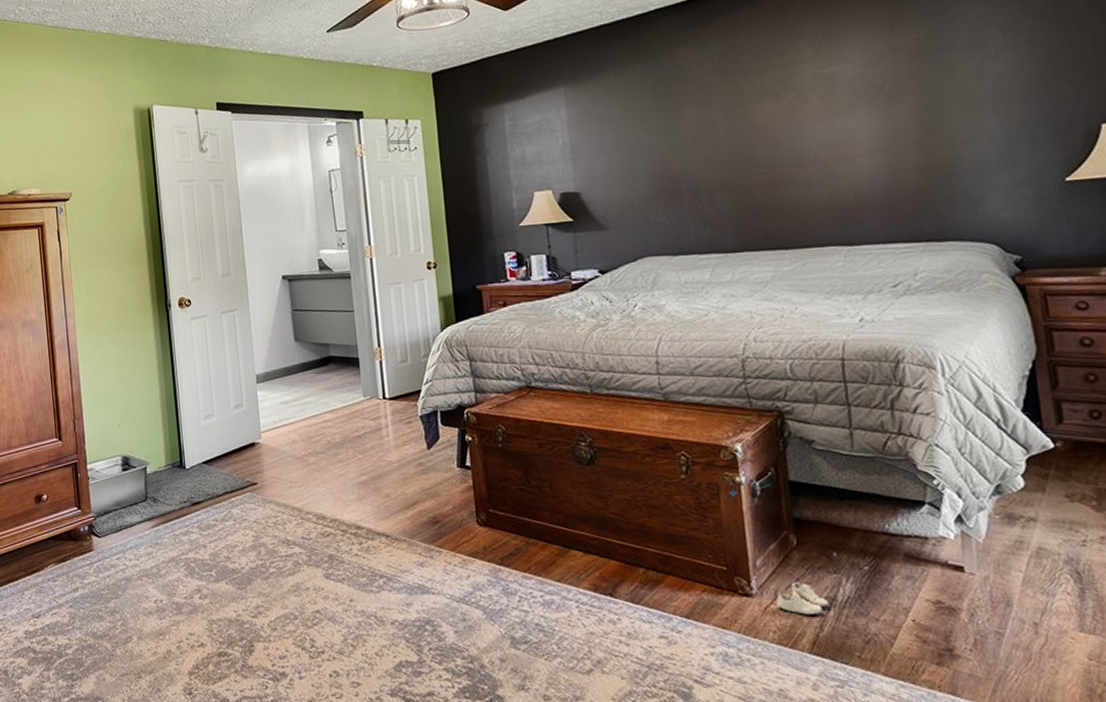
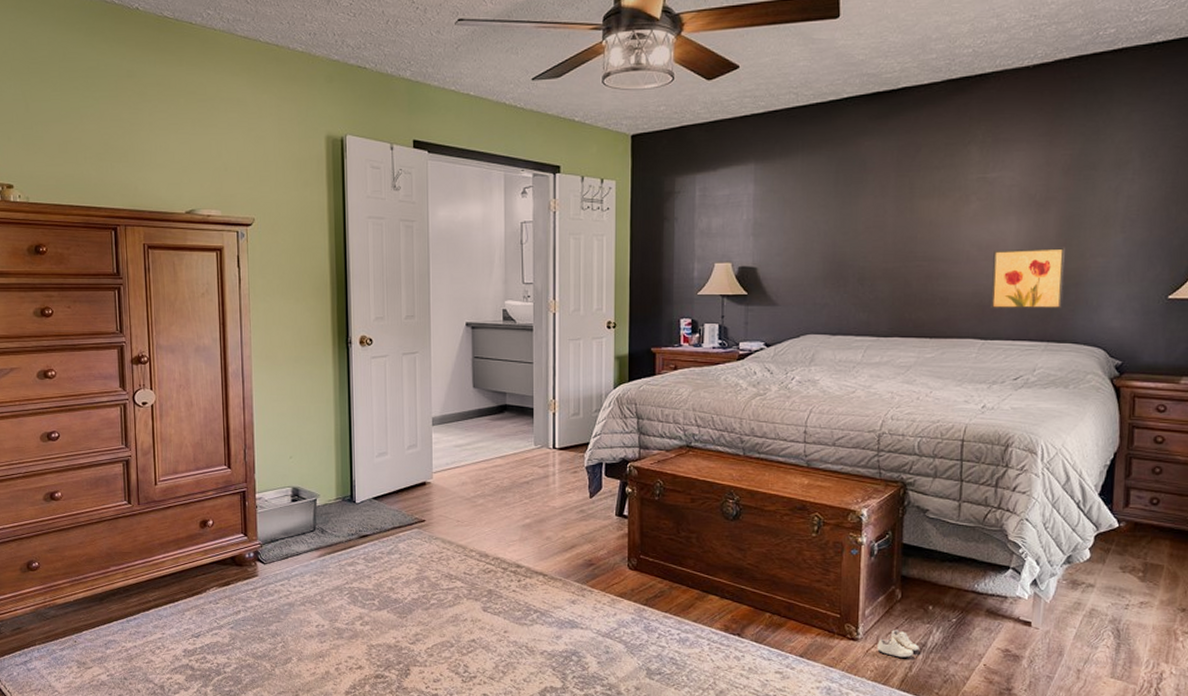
wall art: none [843,136,938,212] -> present [991,247,1065,309]

